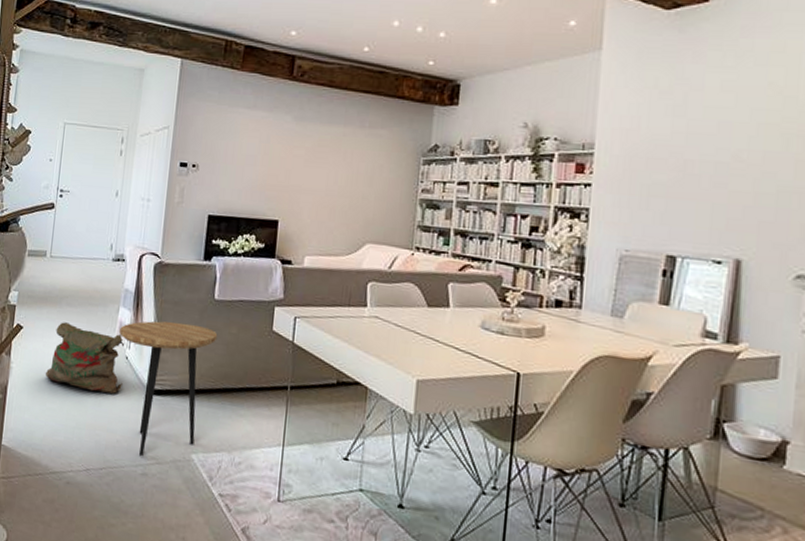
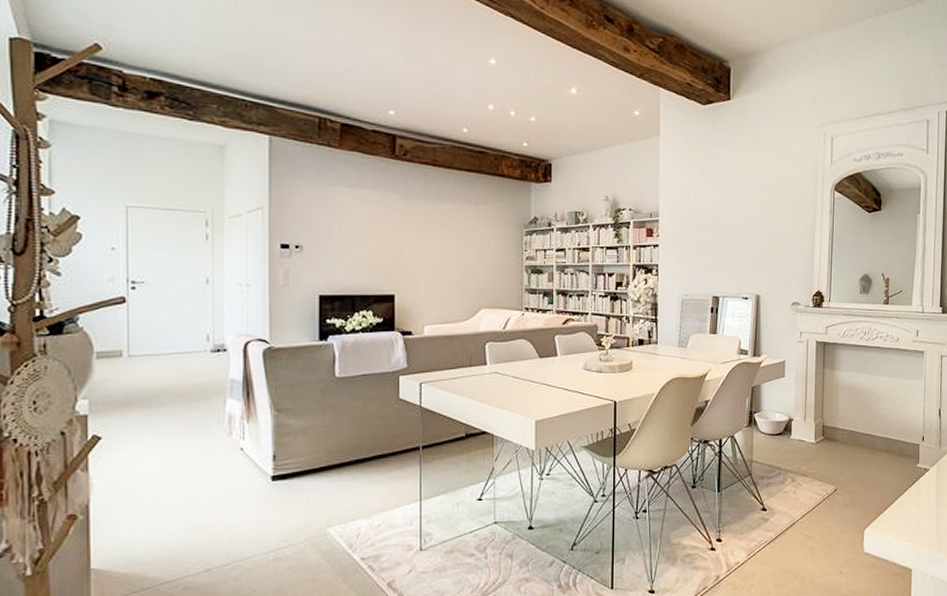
bag: present [46,322,124,394] -> none [141,424,240,491]
side table: present [119,321,218,457] -> none [230,404,343,543]

